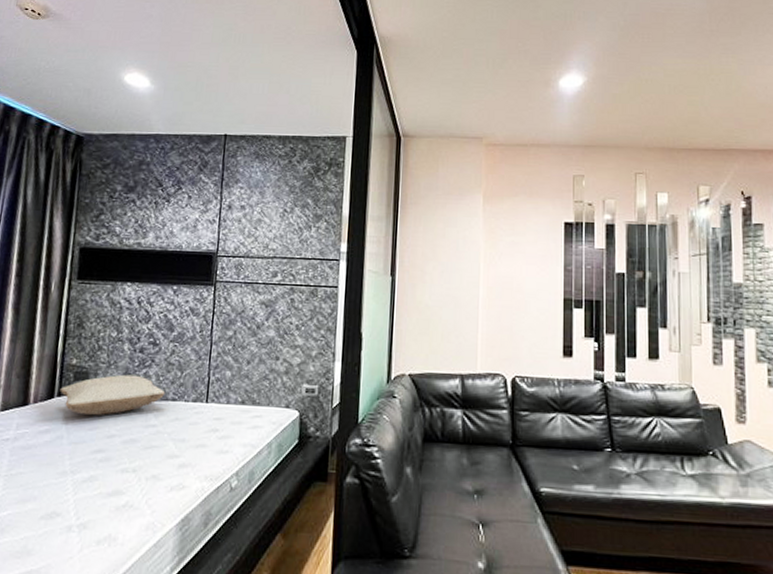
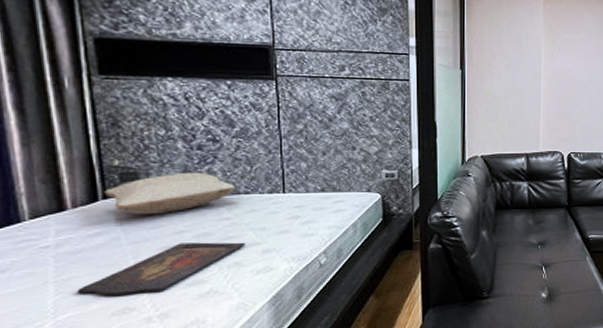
tray: none [19,448,165,498] -> present [77,242,246,296]

